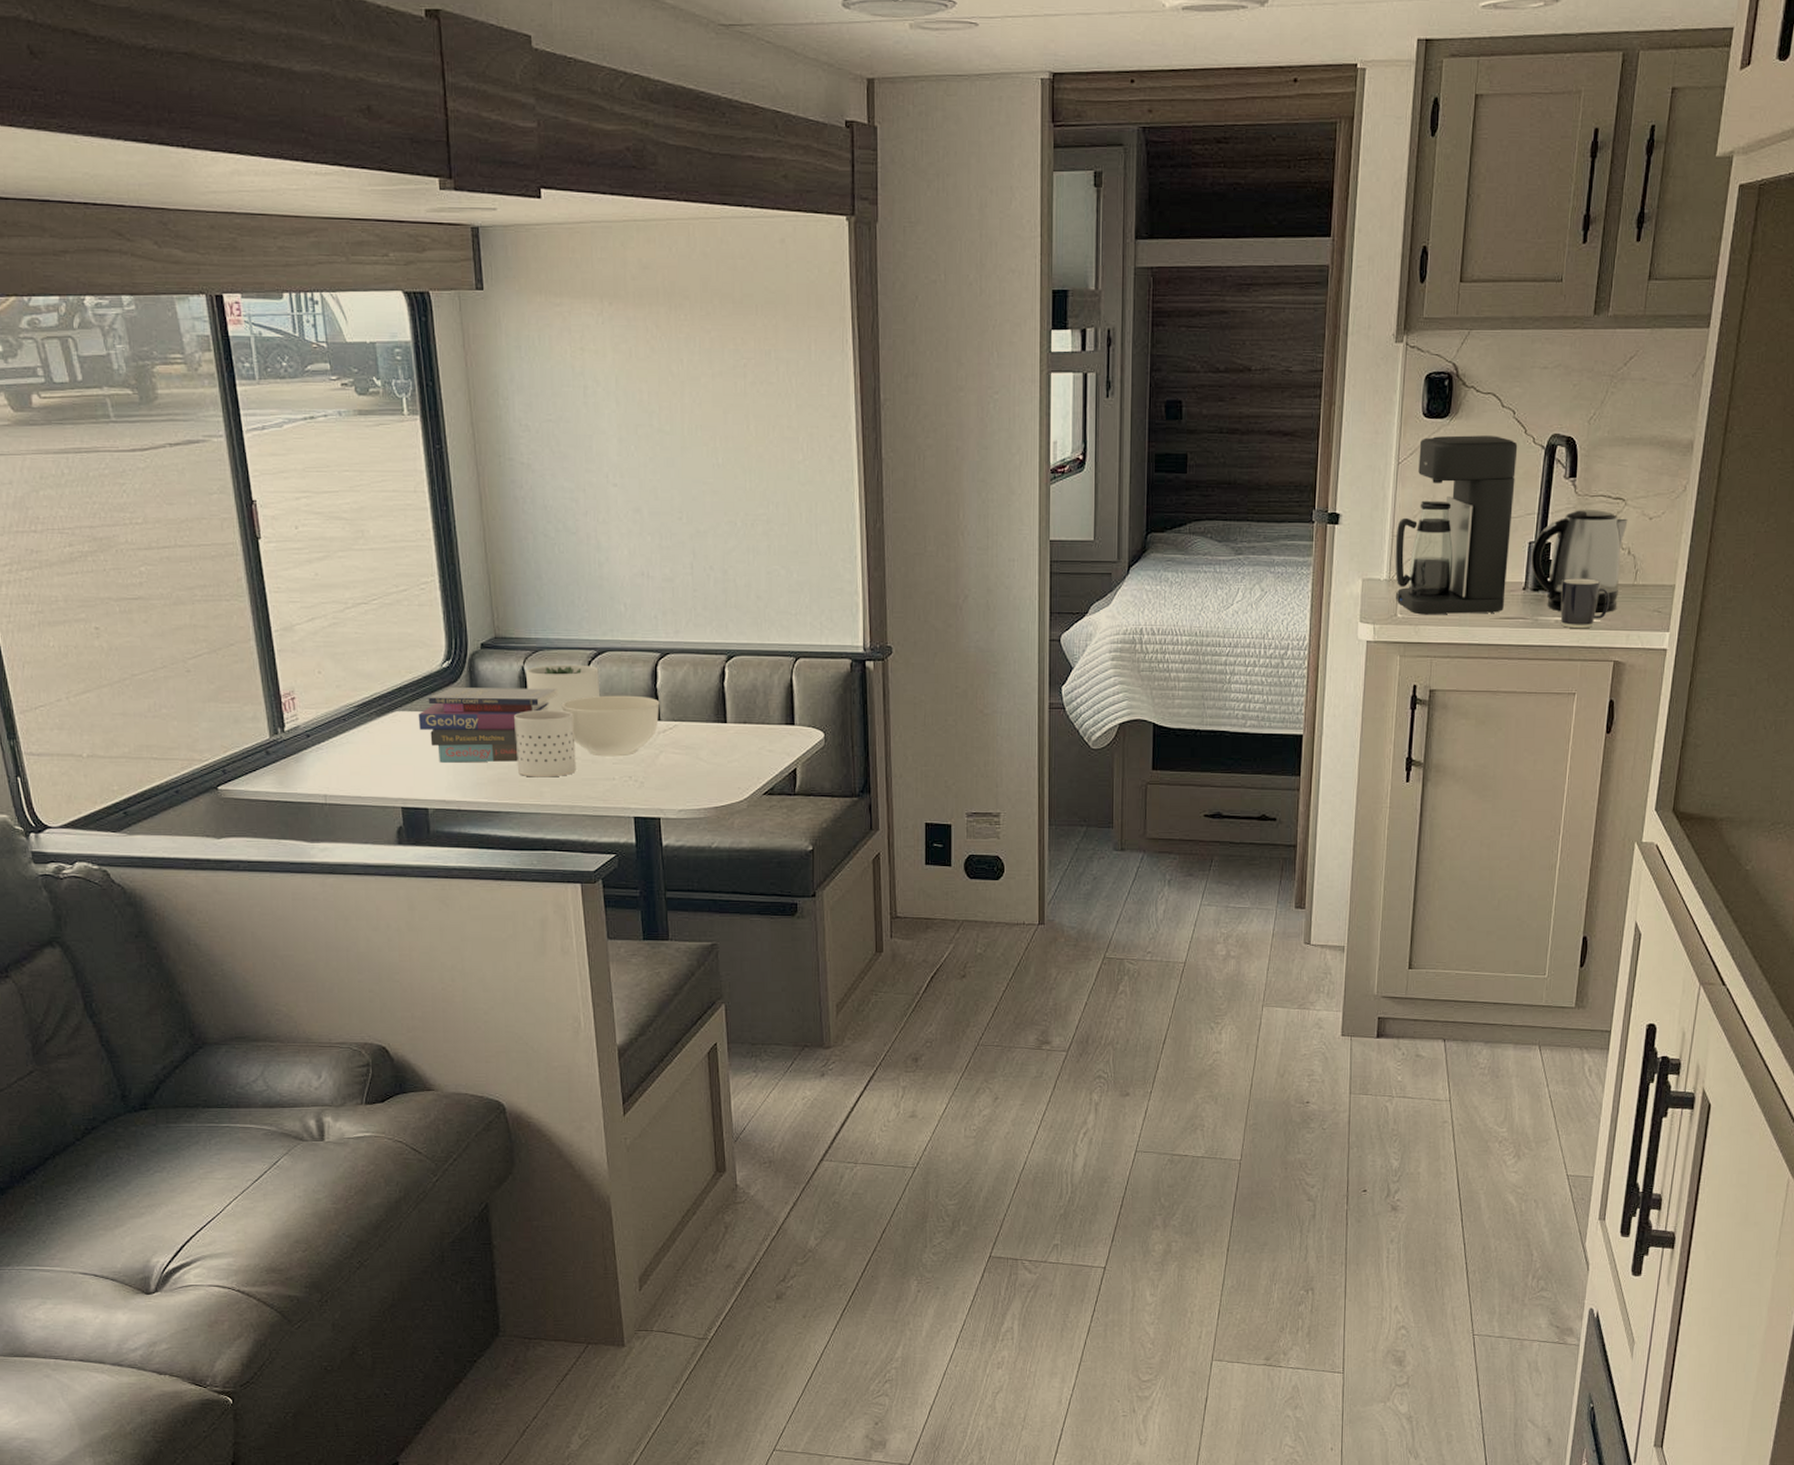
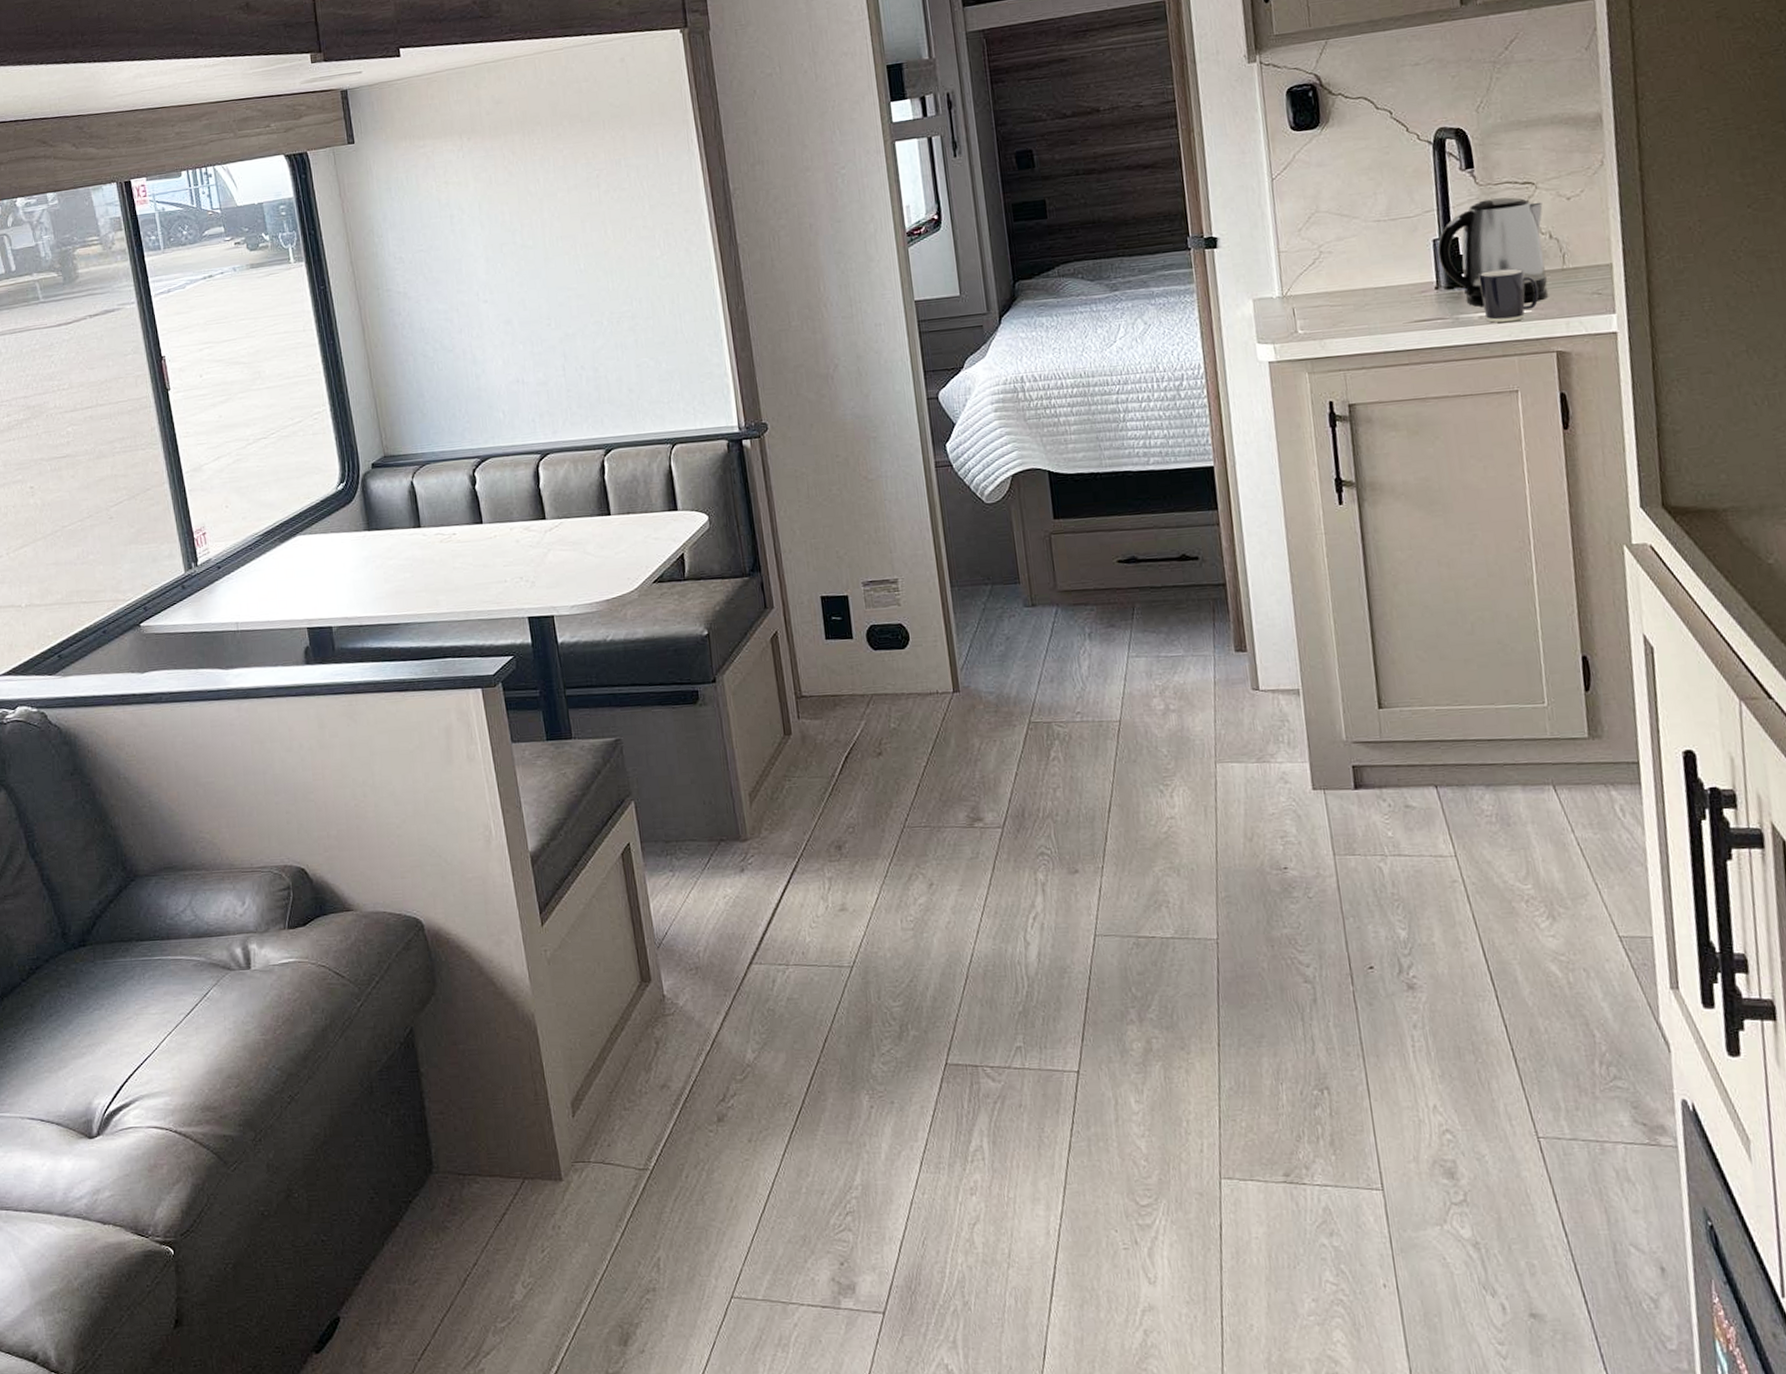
books: present [418,688,558,763] -> none [317,498,447,581]
mug: present [513,709,576,778] -> none [406,519,469,587]
planter: present [526,664,601,712] -> none [415,473,487,521]
bowl: present [561,695,660,757] -> none [450,497,545,561]
coffee maker: present [1395,435,1518,615] -> none [1282,138,1417,328]

